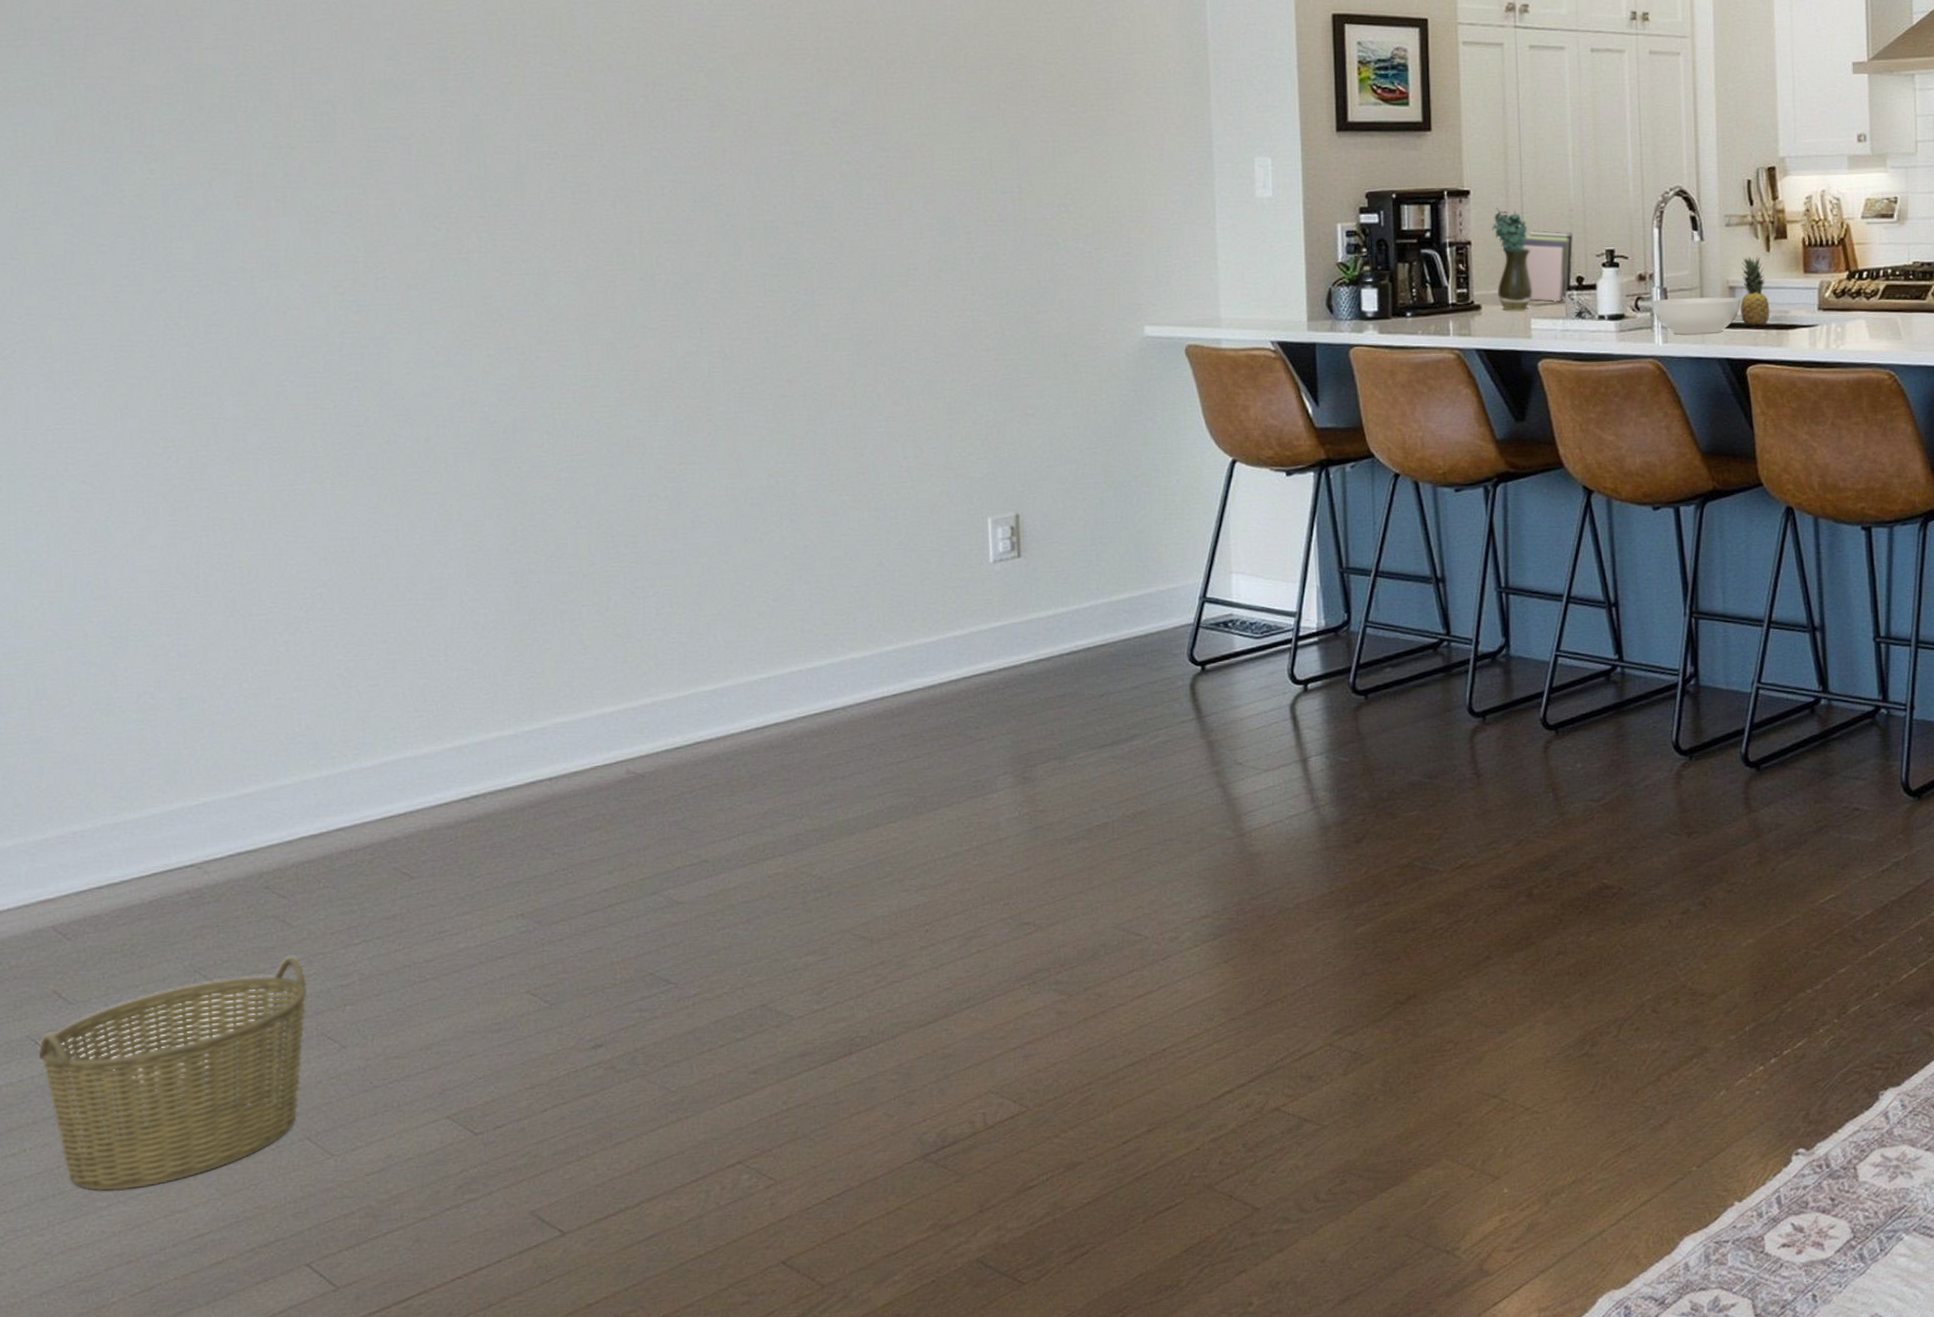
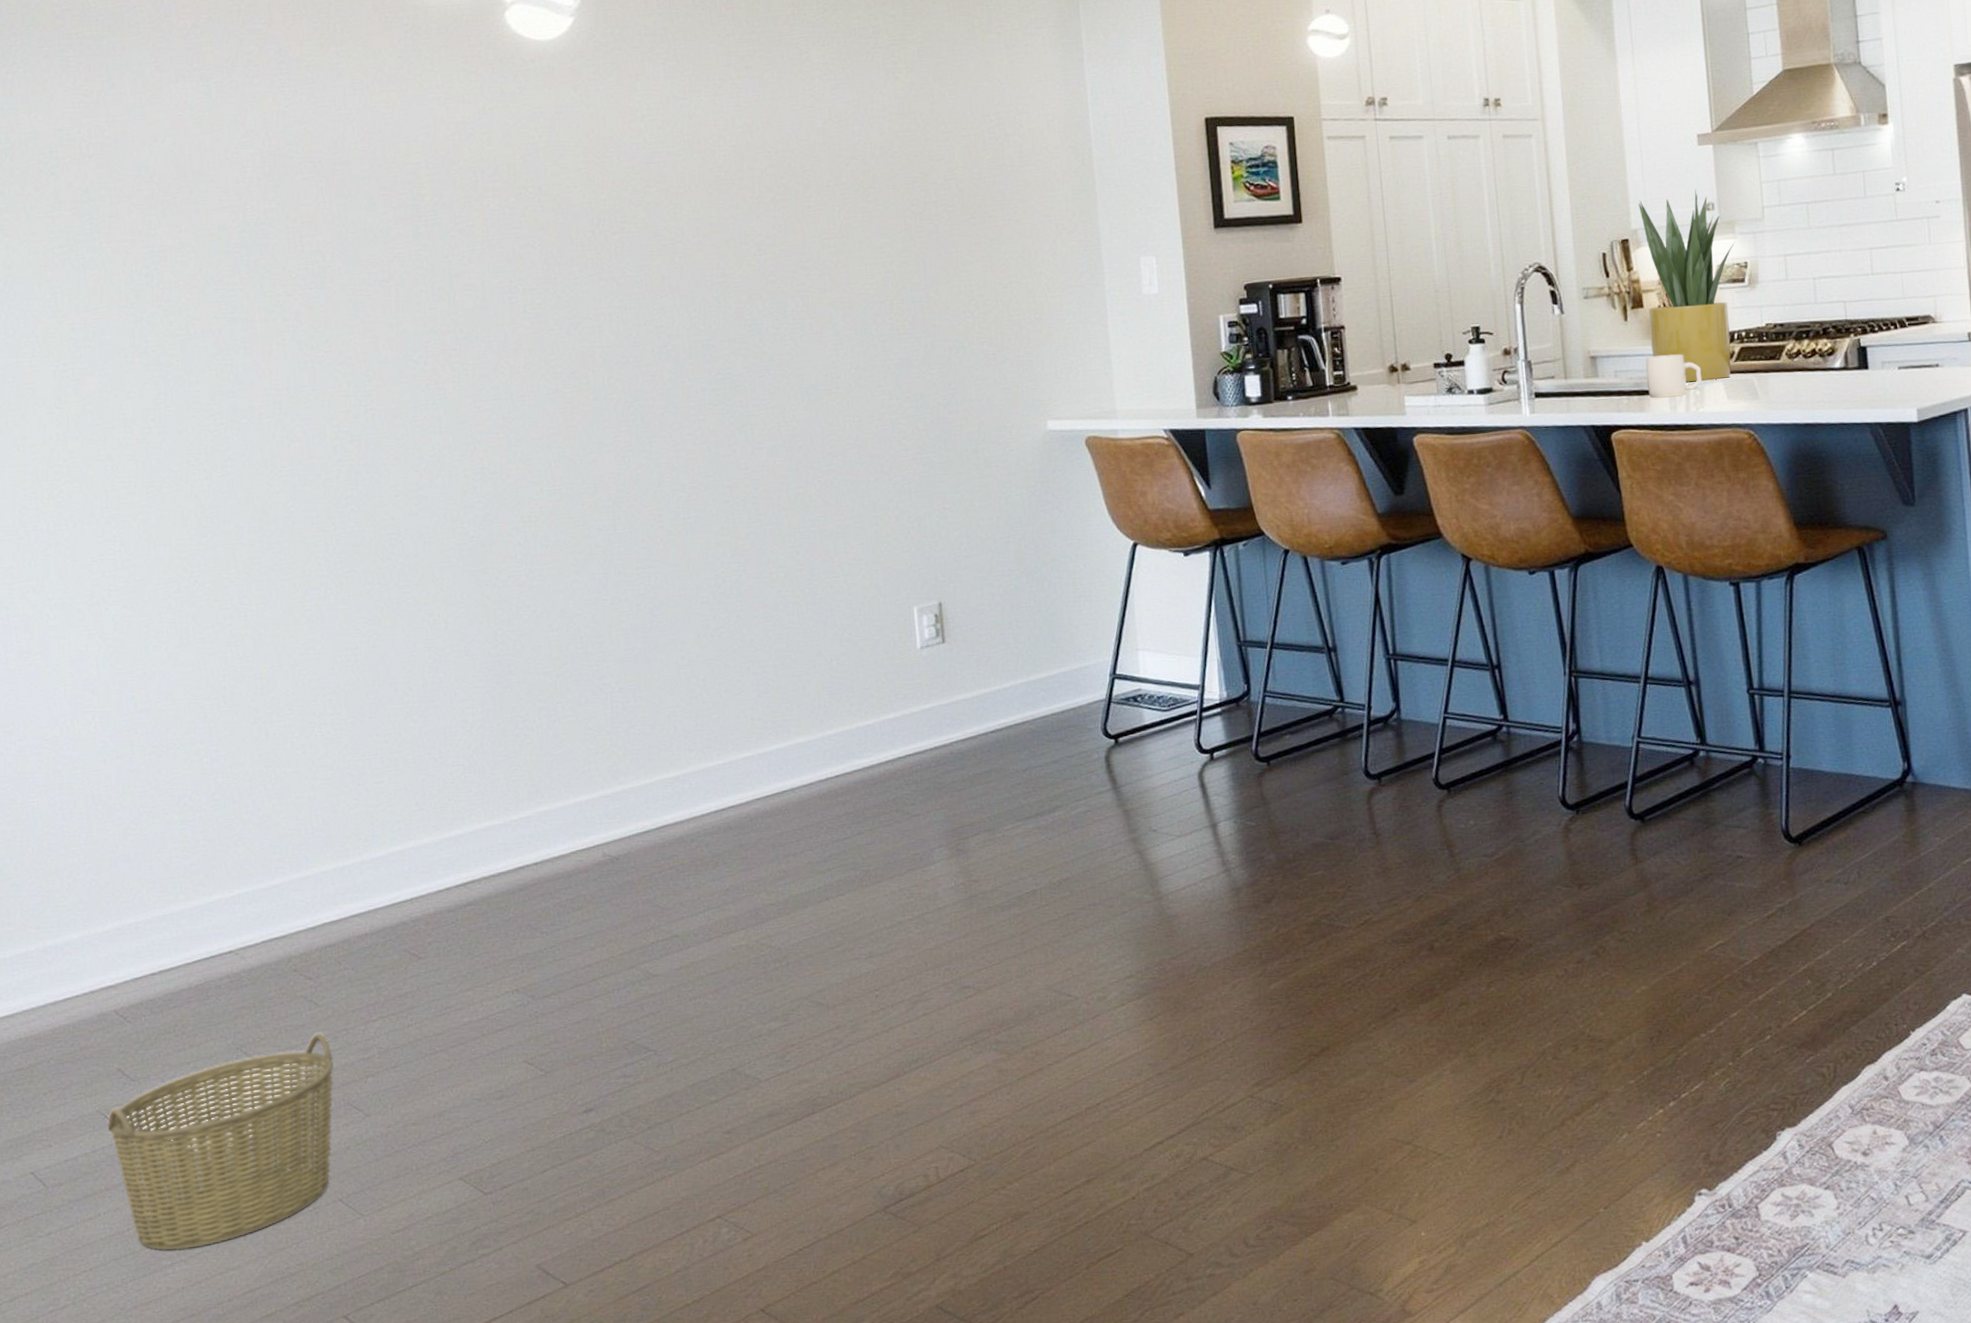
vase: present [1492,207,1533,312] -> none [1363,291,1405,391]
books: present [1522,230,1574,302] -> none [1392,312,1441,379]
bowl: present [1652,297,1741,335] -> none [1517,366,1603,405]
fruit: present [1740,255,1770,326] -> none [1601,325,1631,394]
mug: none [1786,289,1844,334] -> present [1645,354,1703,399]
planter: none [1788,119,1887,319] -> present [1638,189,1736,383]

